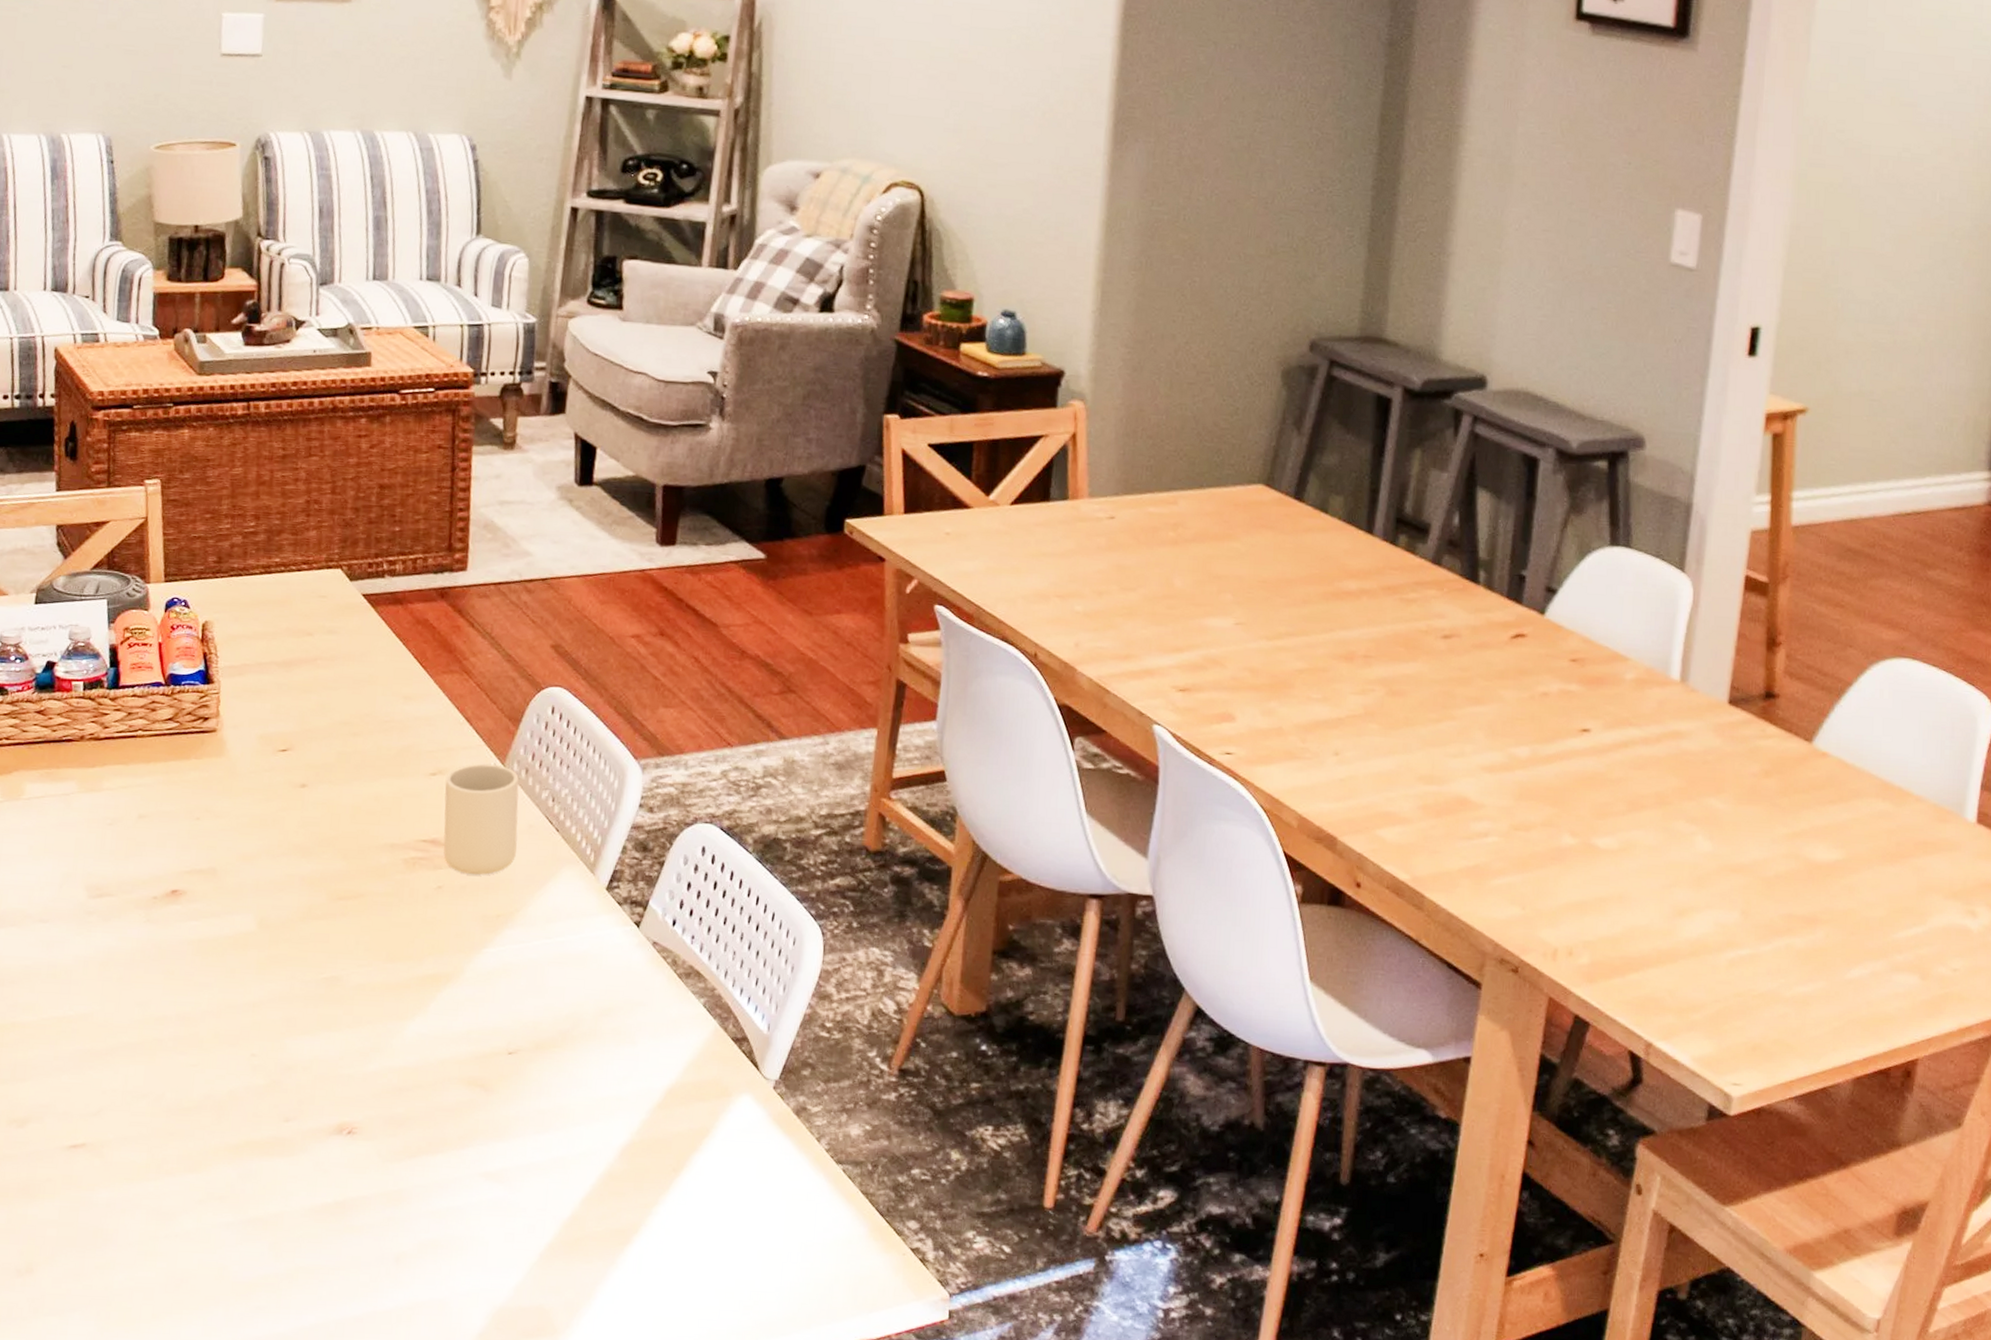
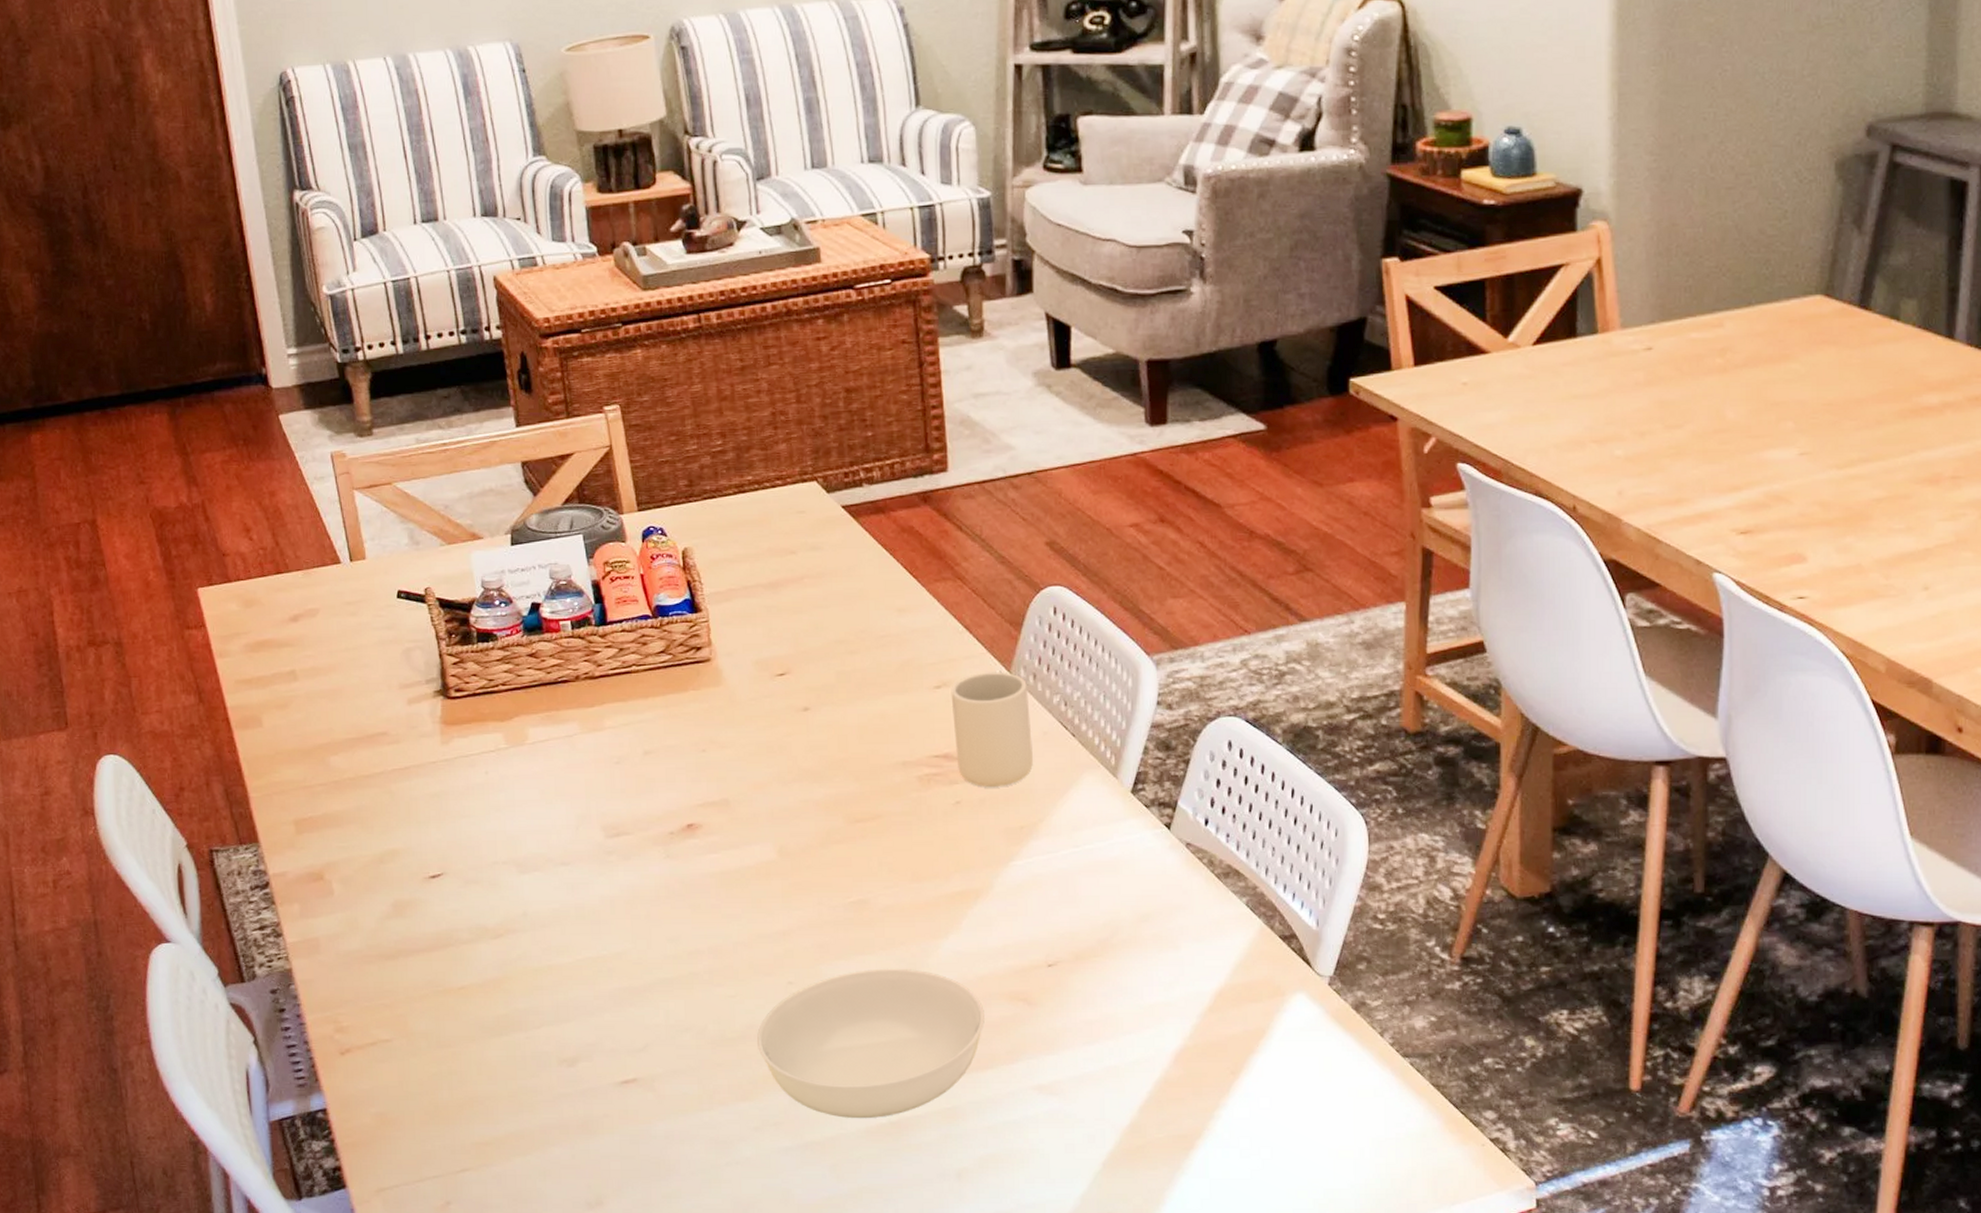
bowl: none [212,1046,441,1197] -> present [757,968,985,1119]

